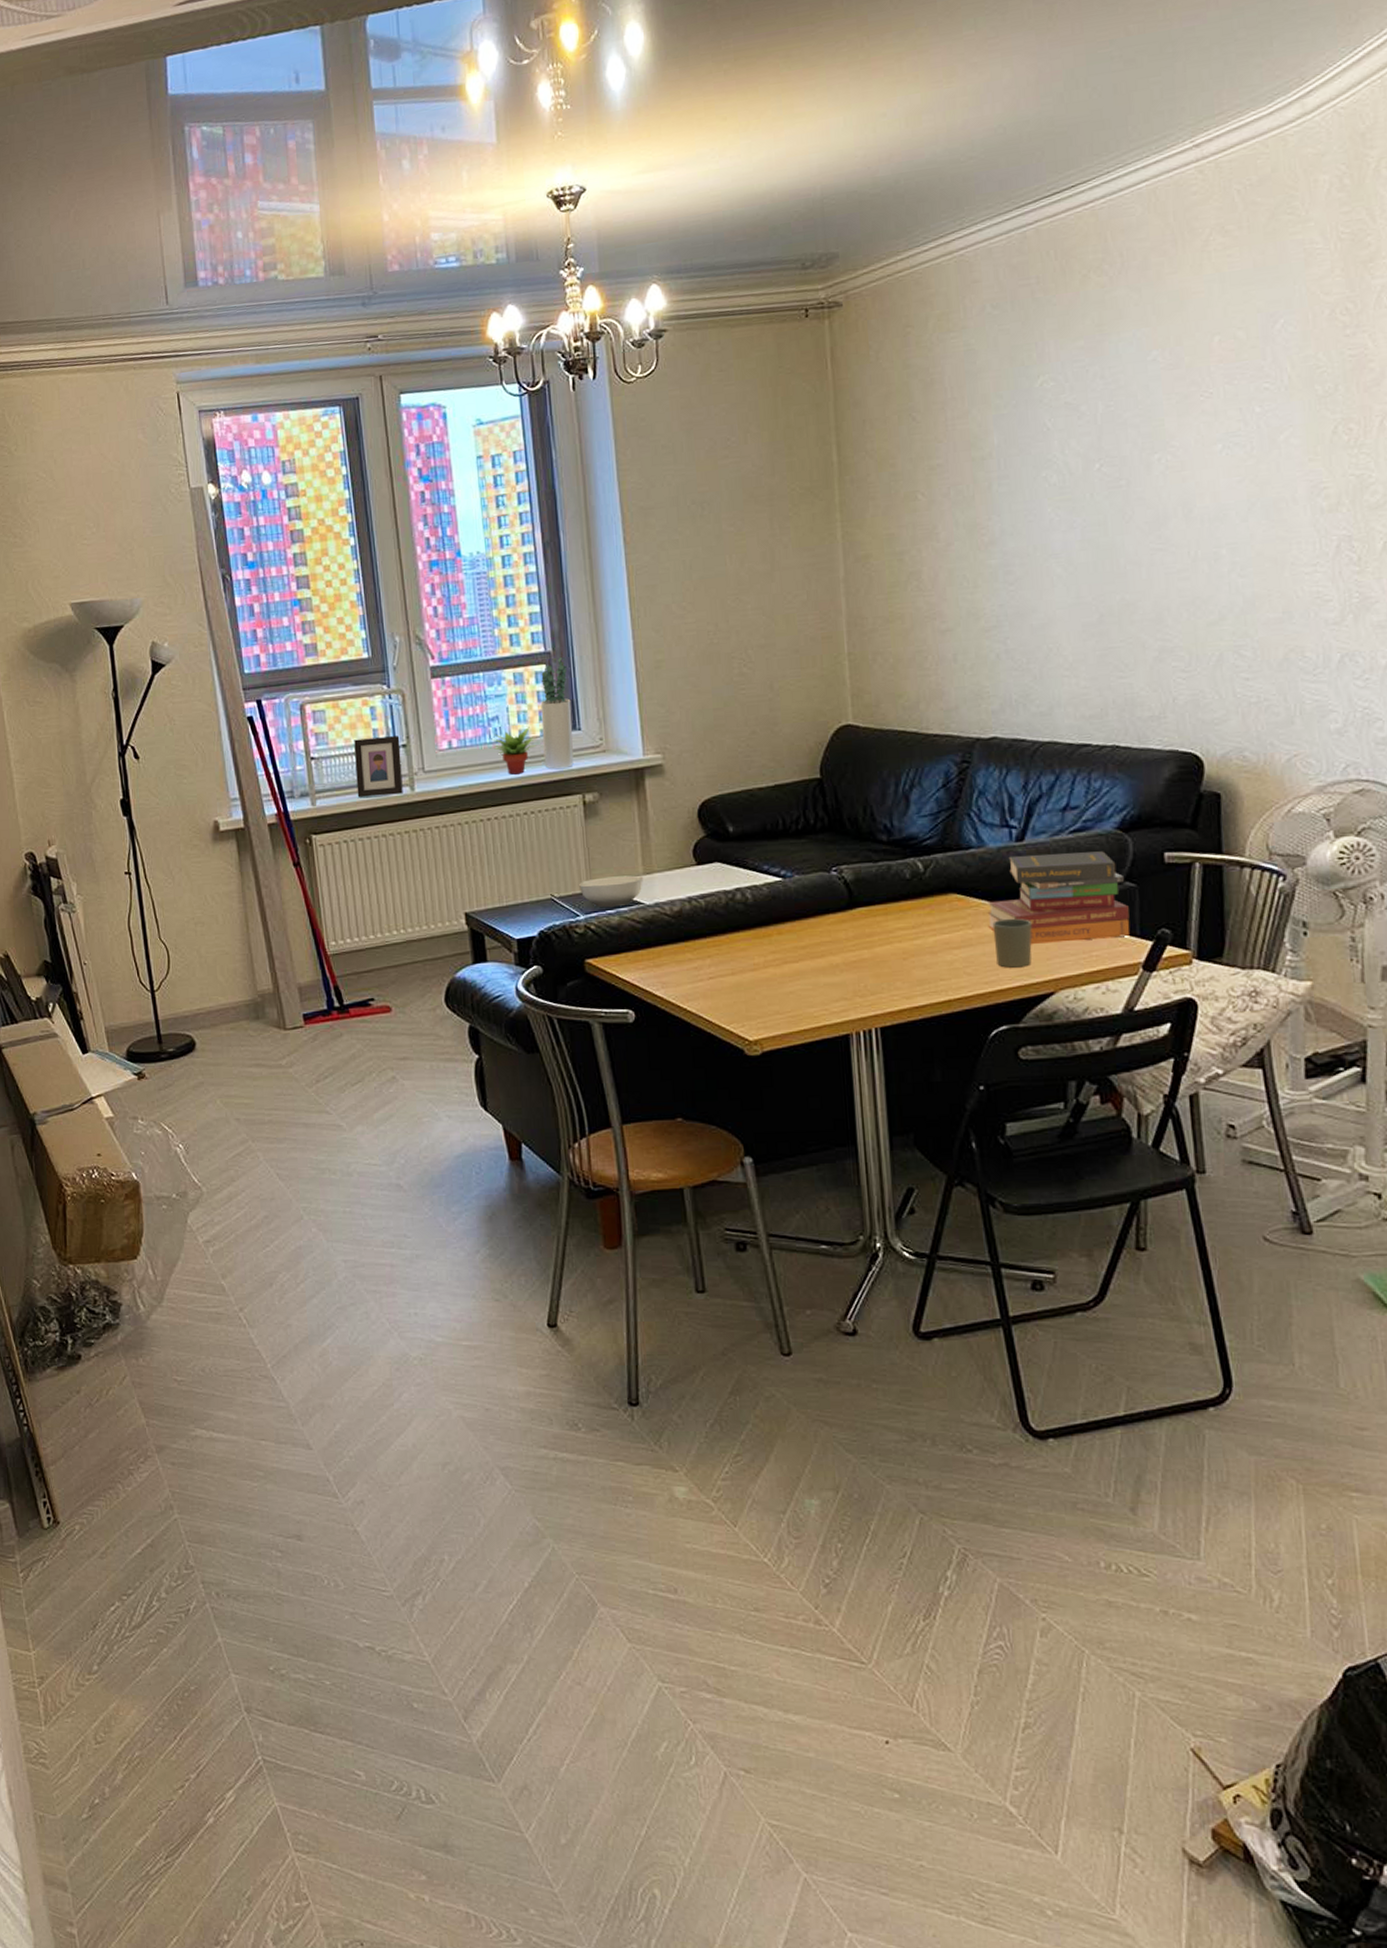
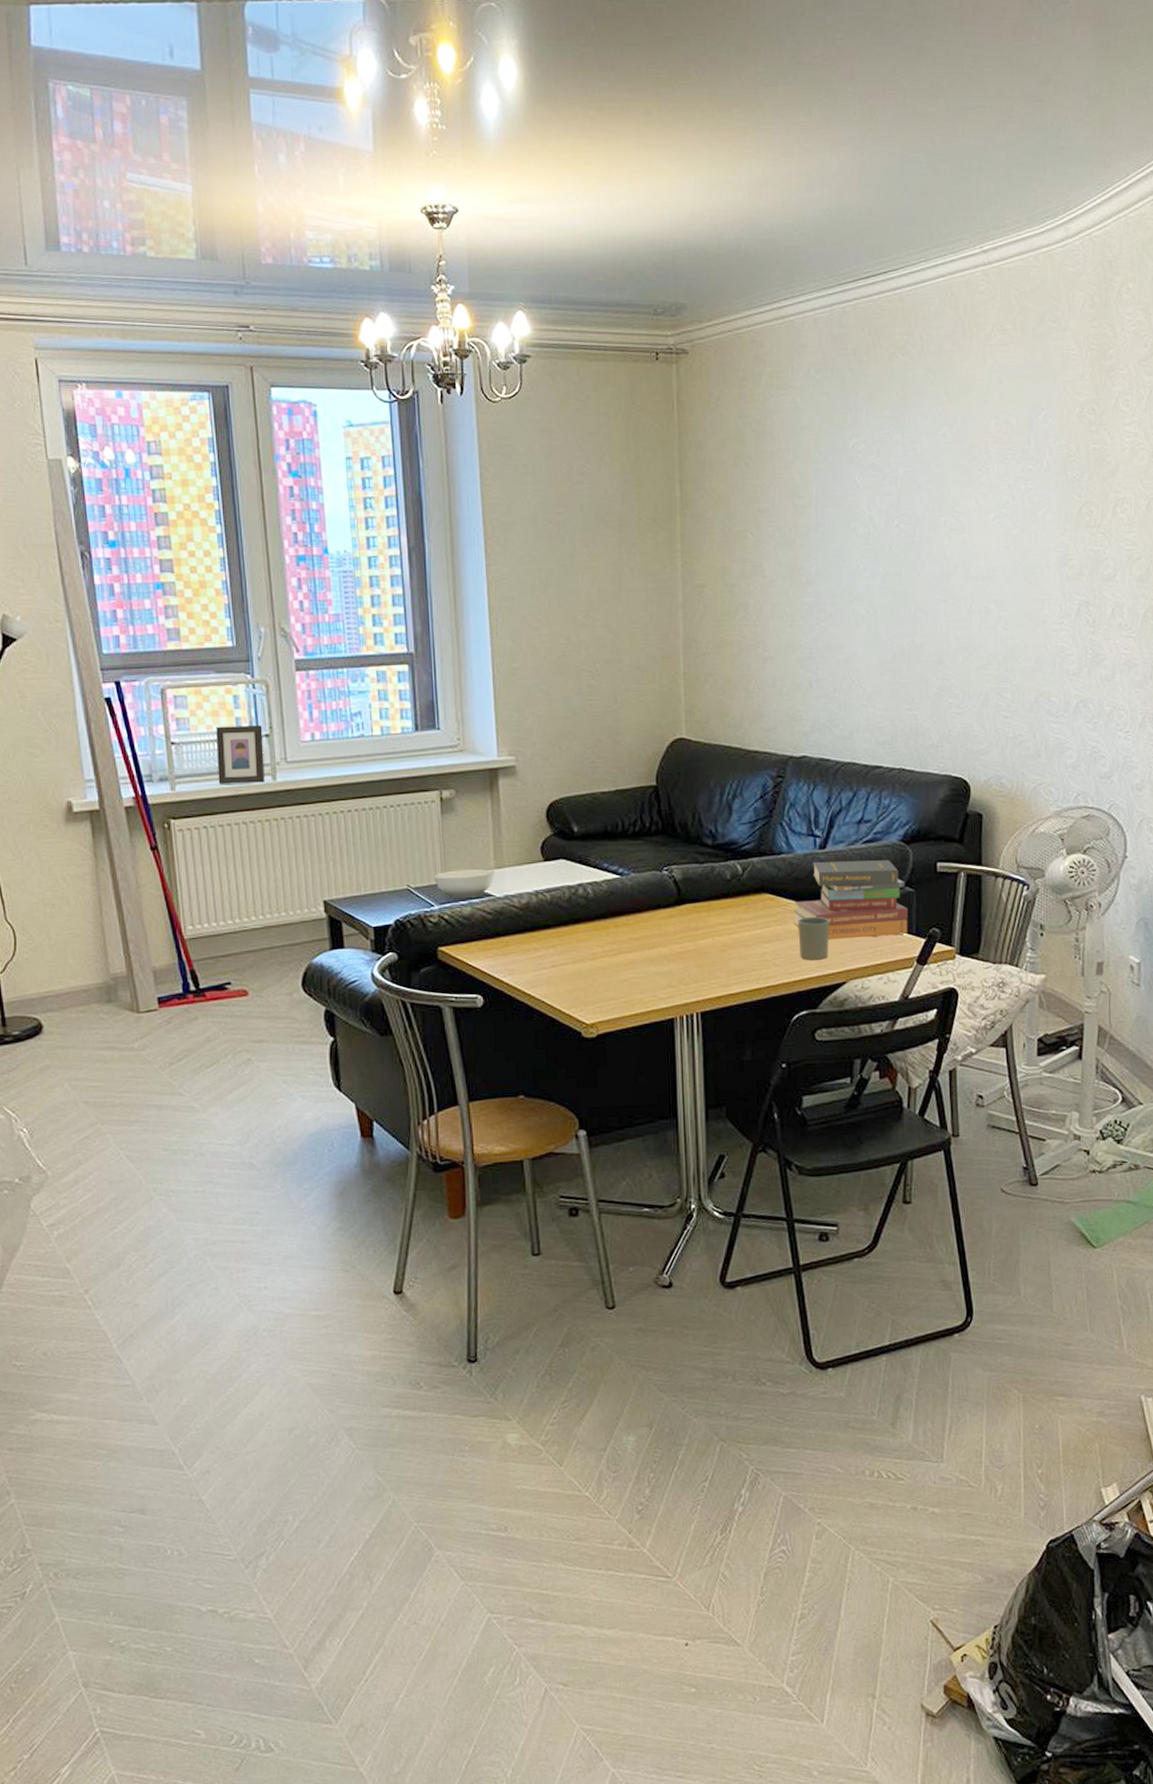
succulent plant: present [491,725,537,775] -> none [353,723,398,769]
vase: present [540,651,574,770] -> none [402,653,433,766]

